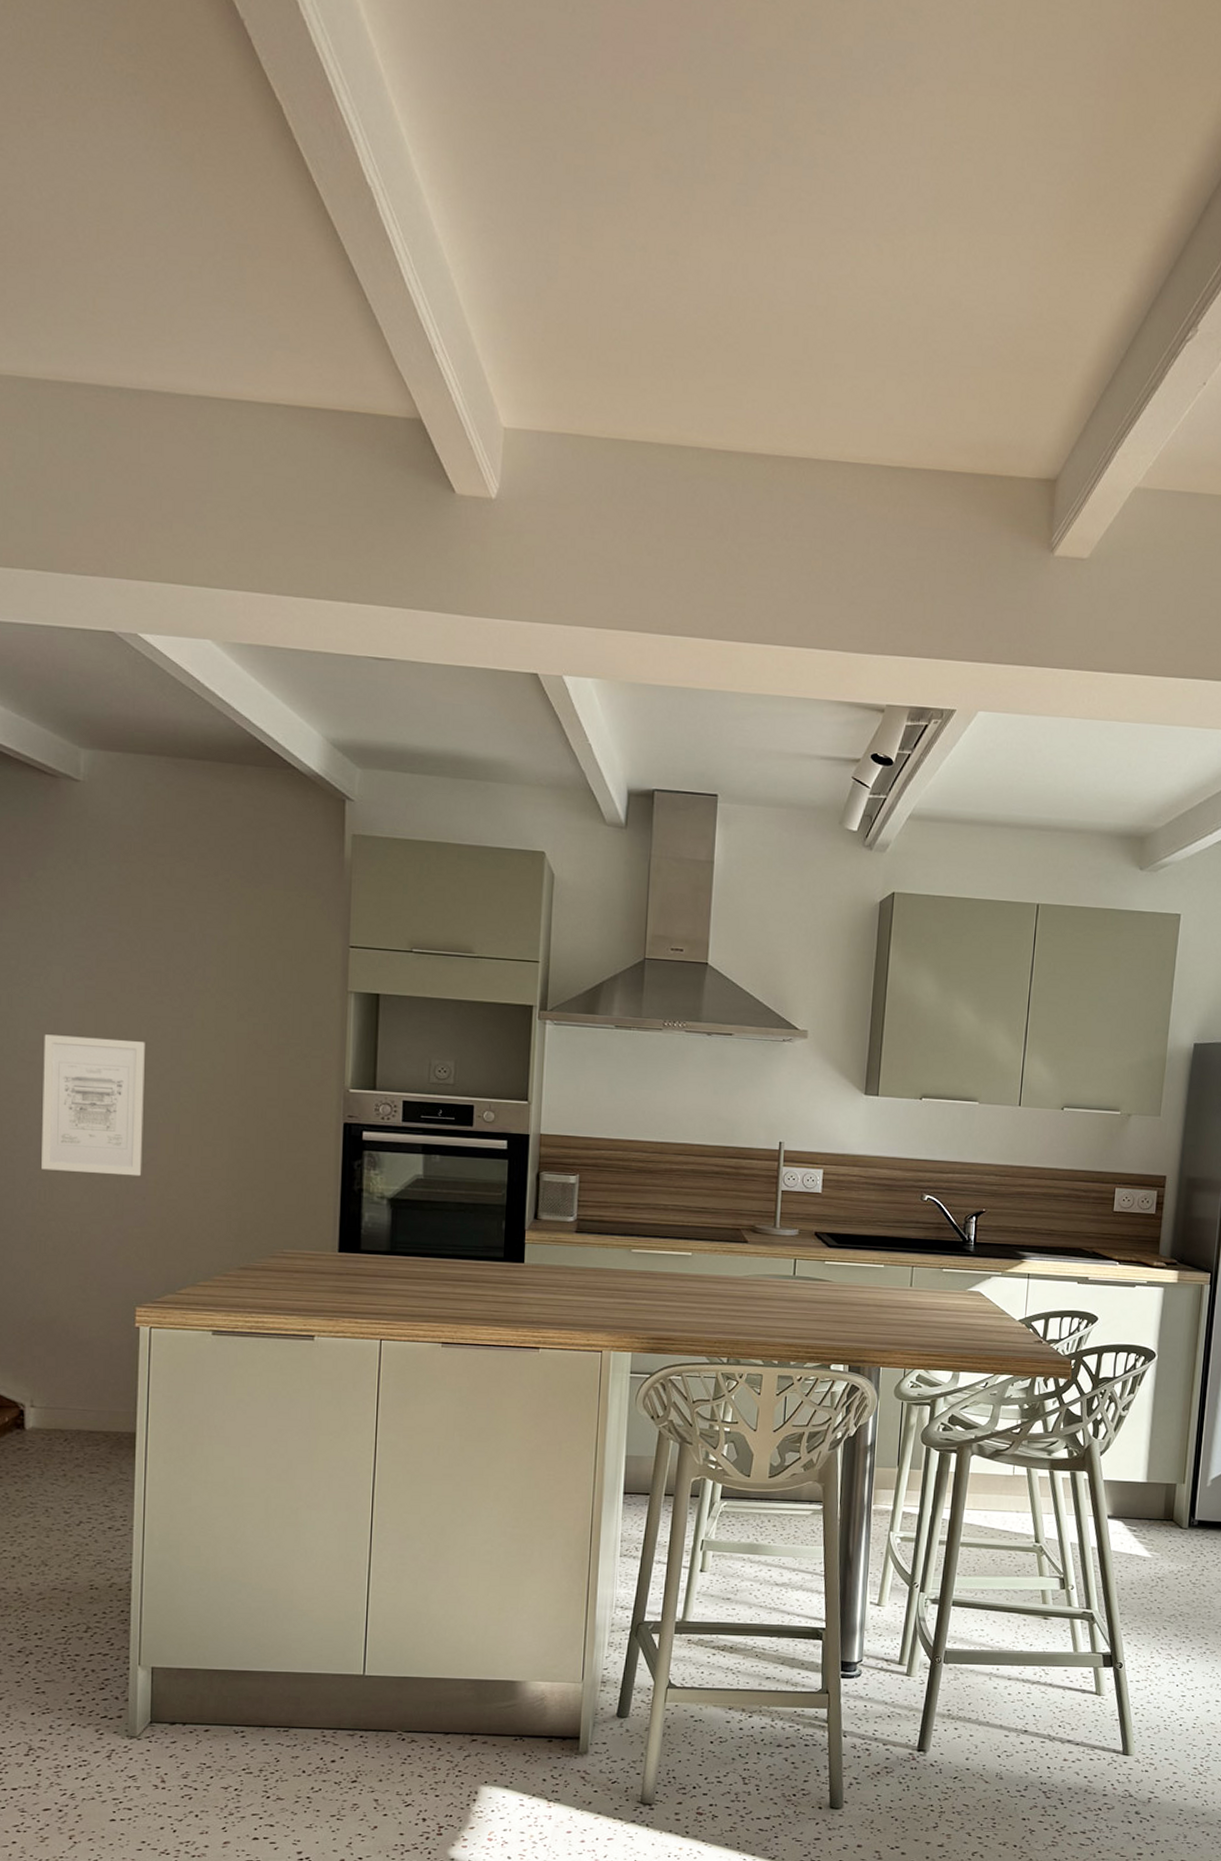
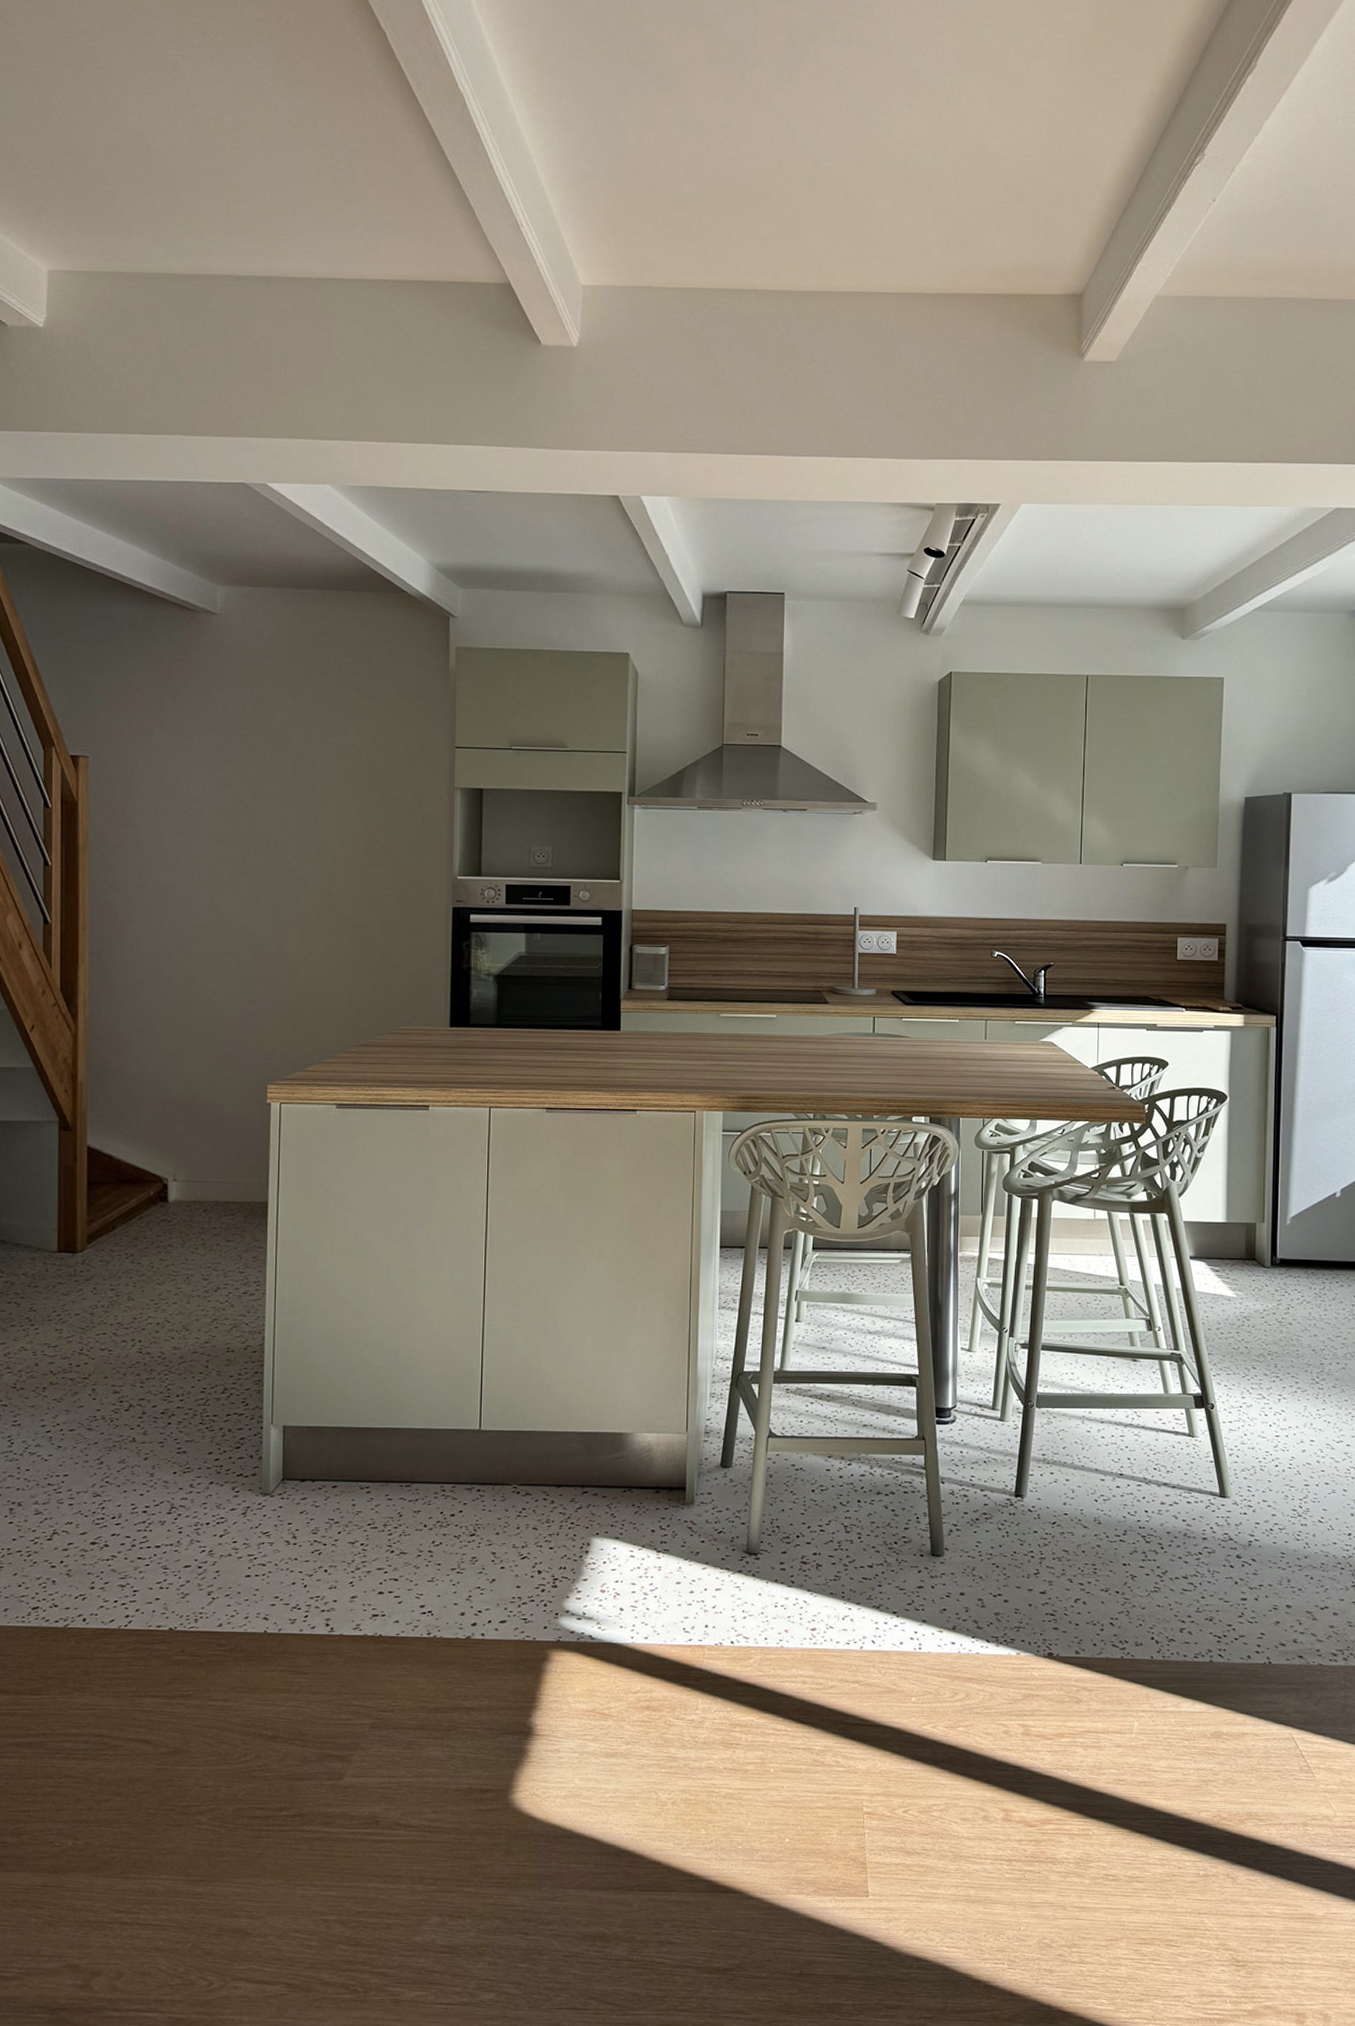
wall art: present [41,1034,145,1177] -> none [183,839,274,964]

